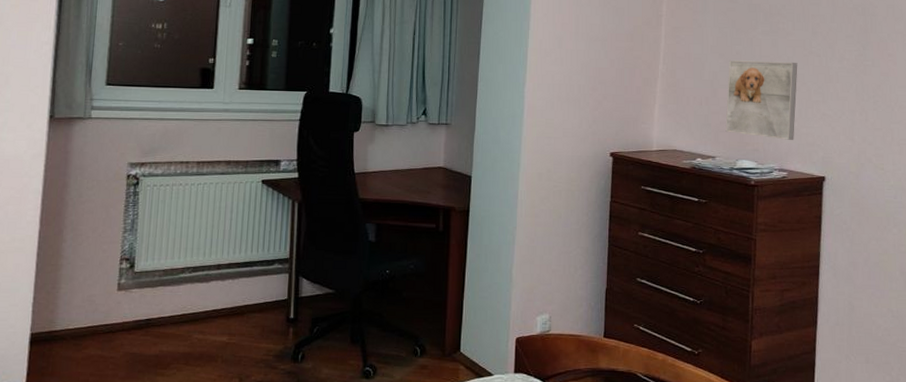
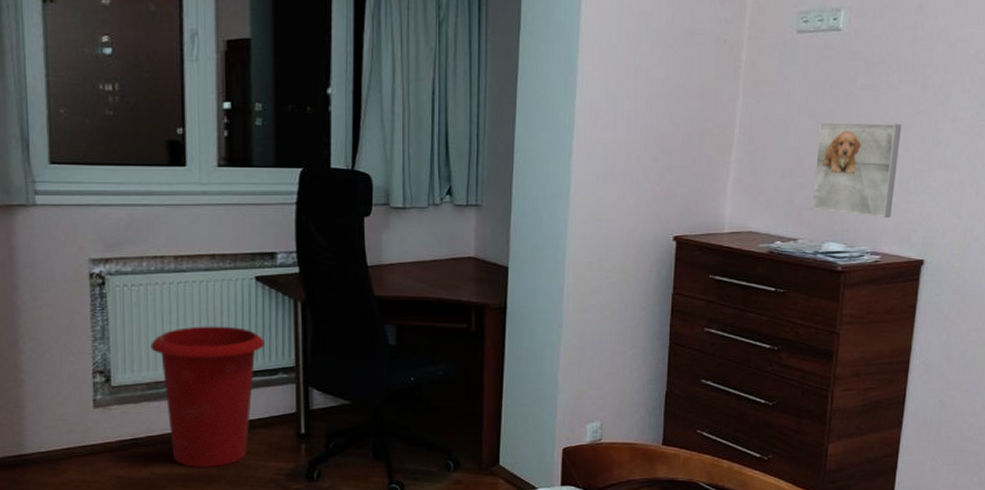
waste bin: none [170,221,265,347] -> present [151,326,264,467]

